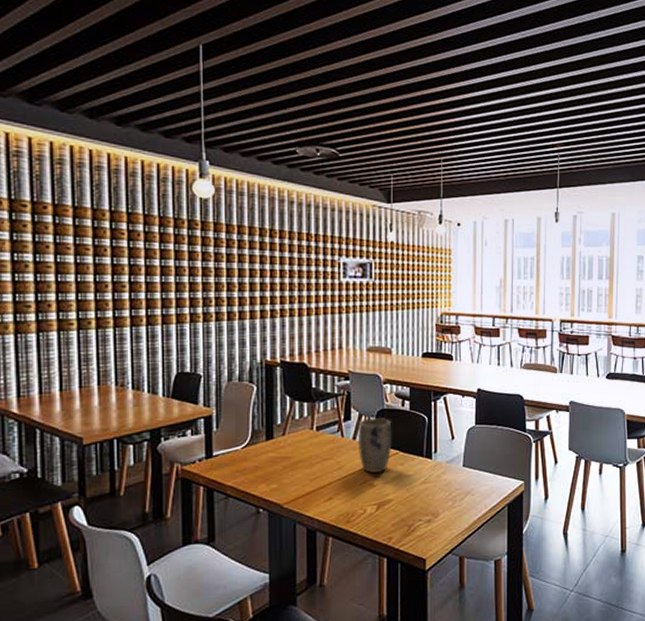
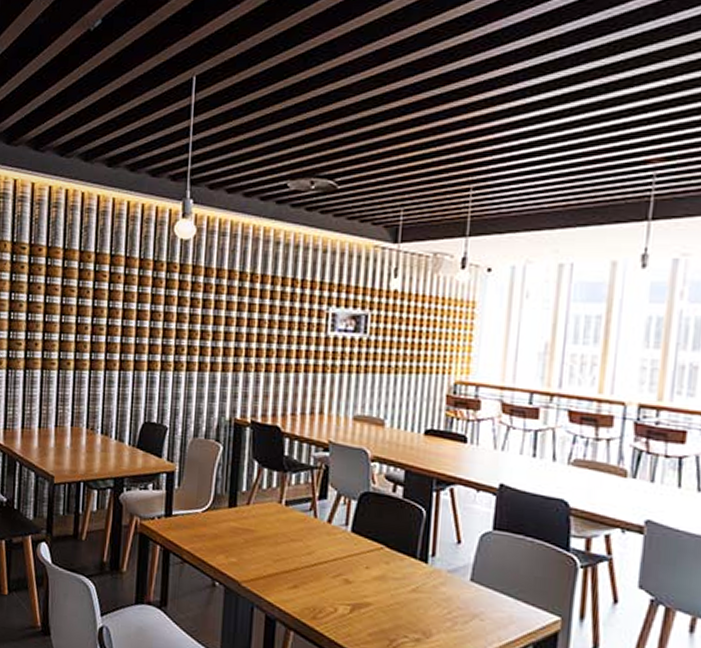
plant pot: present [358,418,392,474] -> none [333,500,378,569]

